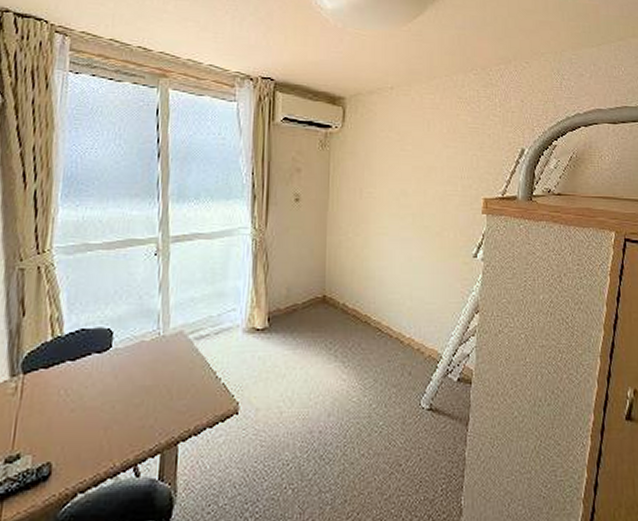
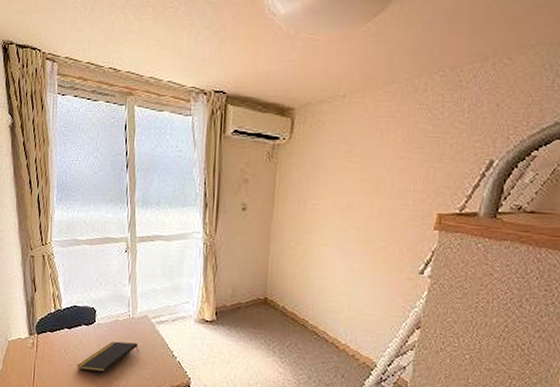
notepad: none [82,368,171,414] -> present [76,341,139,372]

